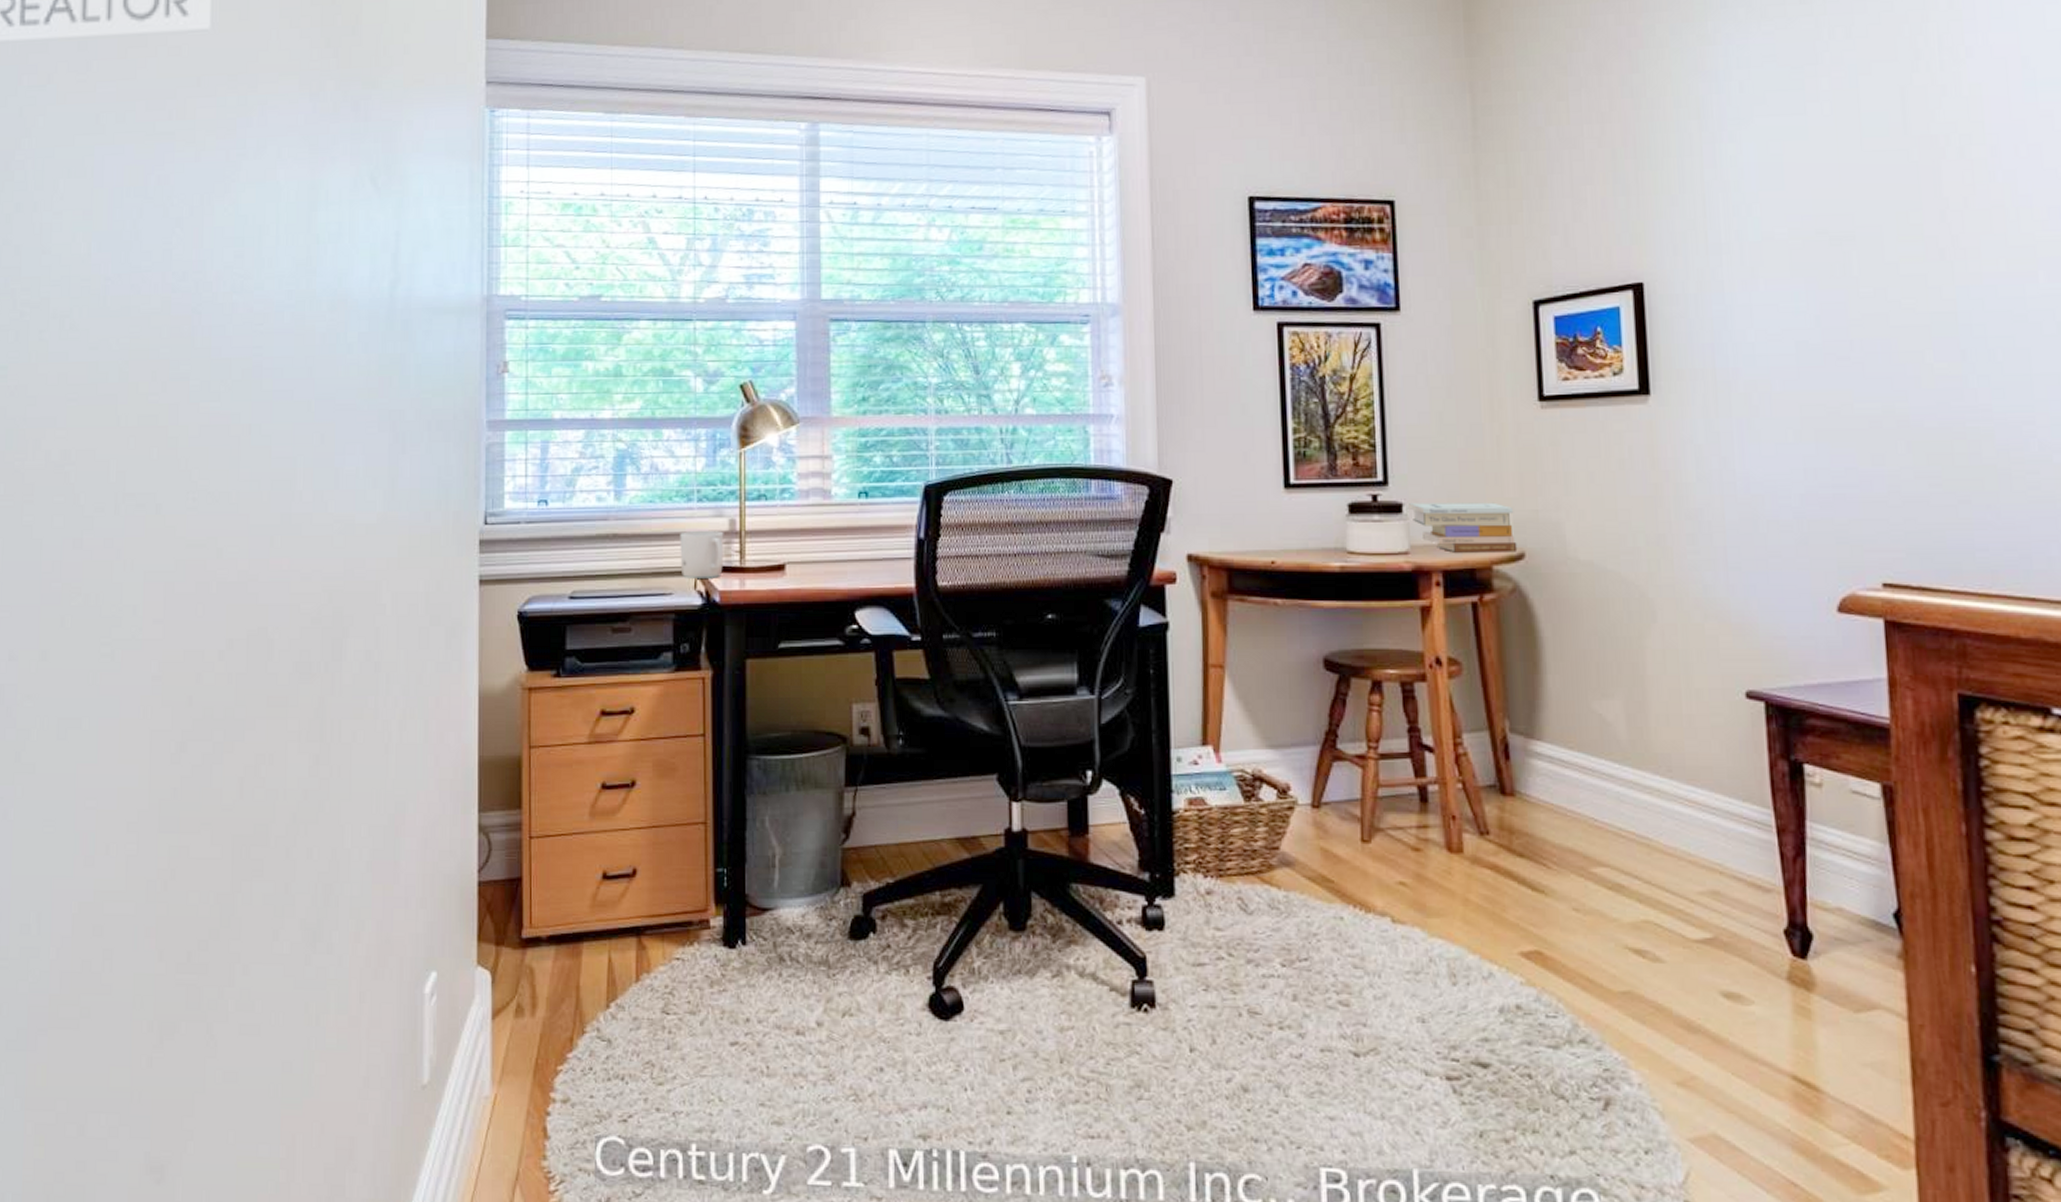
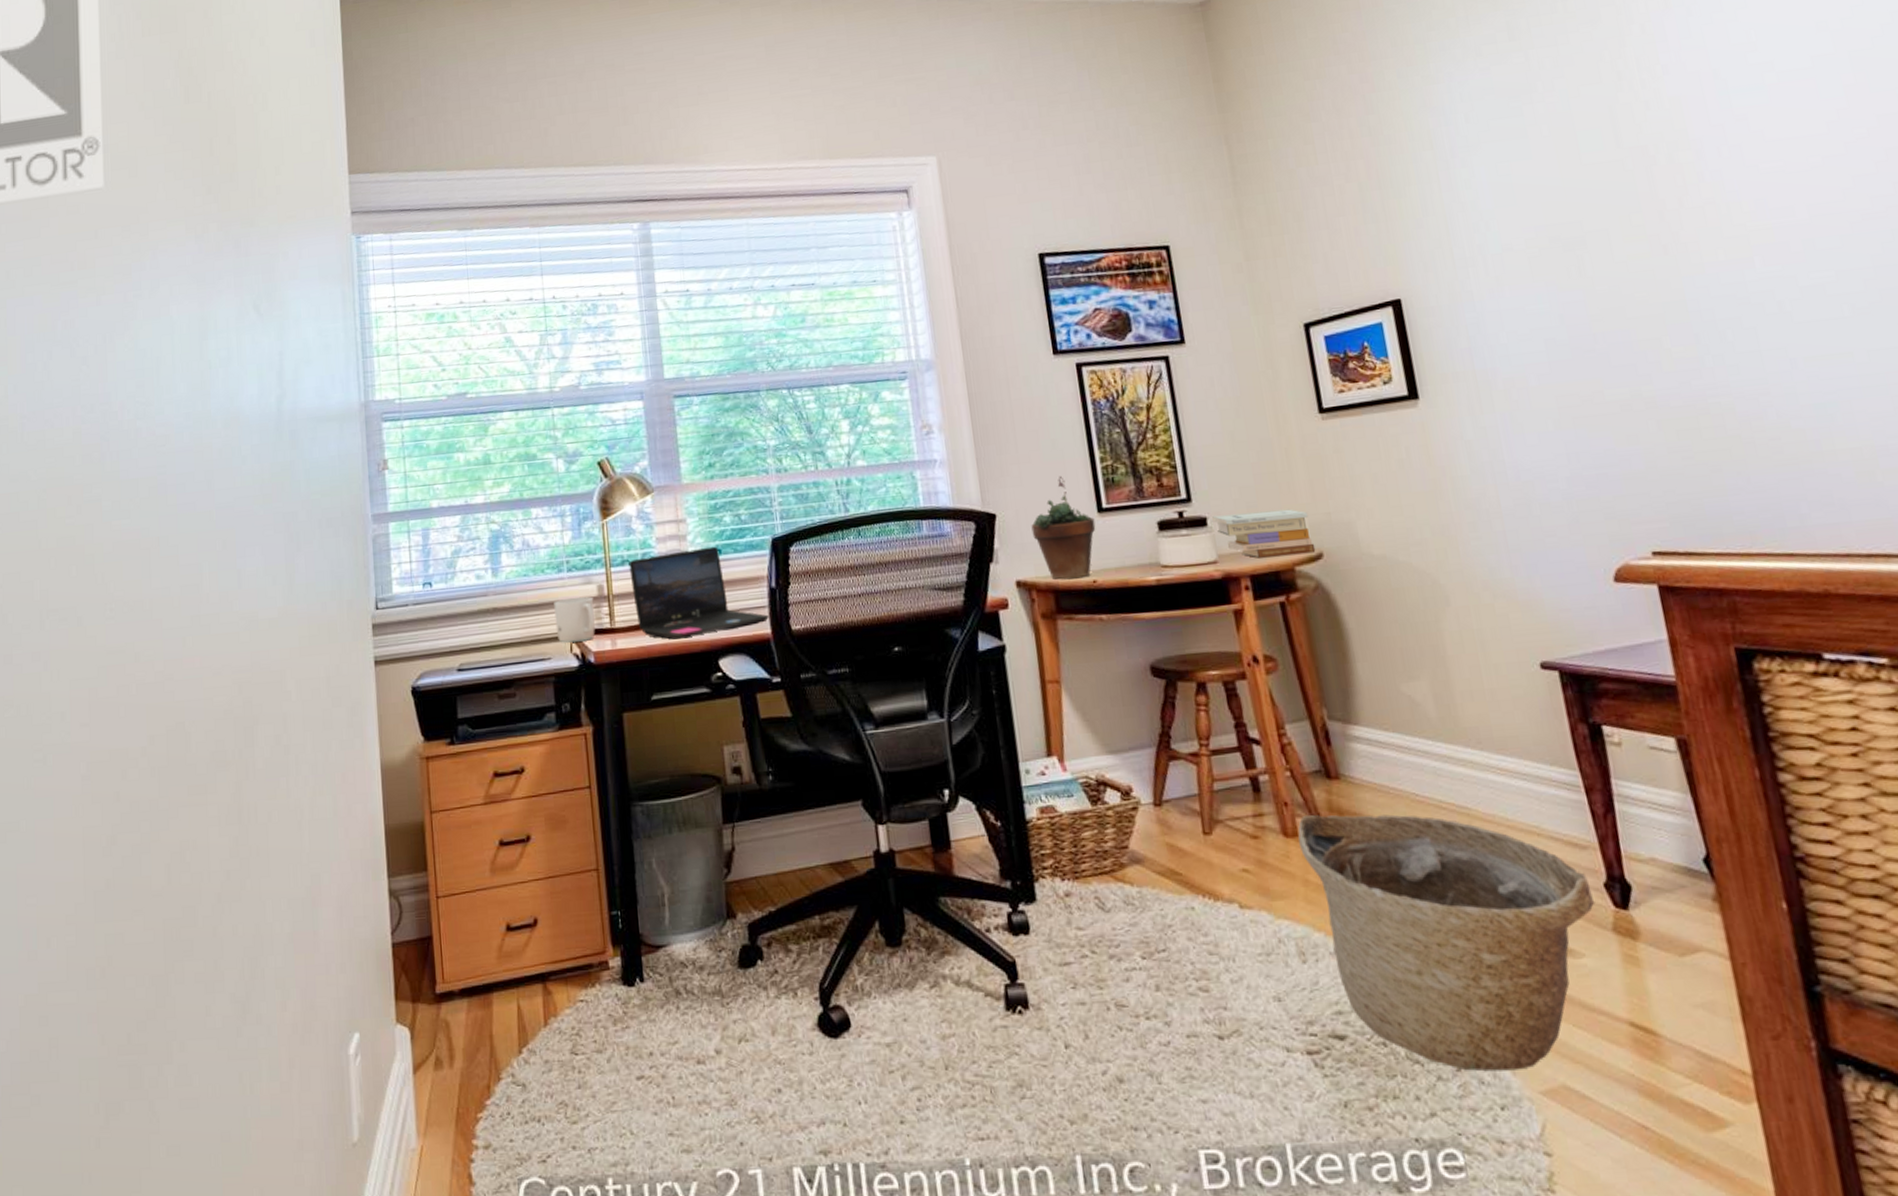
laptop: none [765,488,915,585] -> present [629,546,770,640]
succulent plant: none [1210,444,1280,558] -> present [1031,475,1096,580]
basket: none [1463,832,1772,1115] -> present [1298,814,1596,1071]

